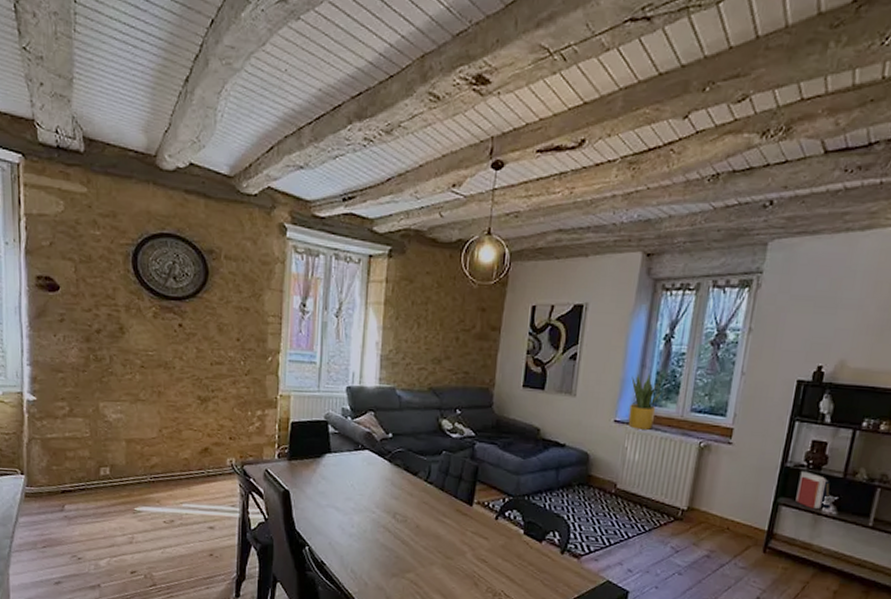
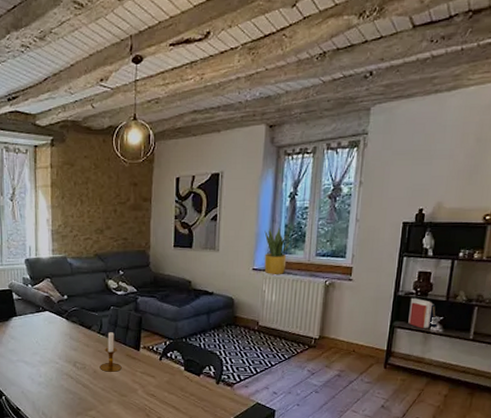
candlestick: none [423,481,450,529] -> present [100,332,122,372]

